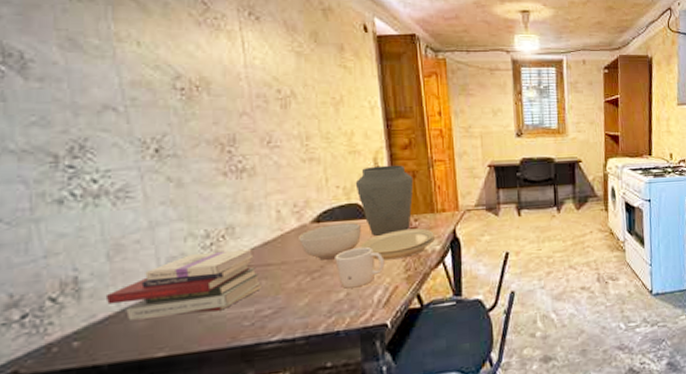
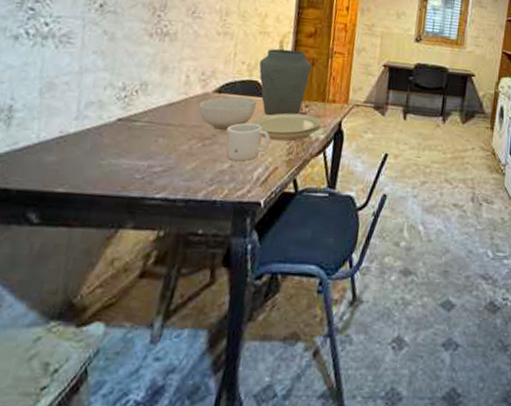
books: present [105,249,261,320] -> none [29,103,159,160]

